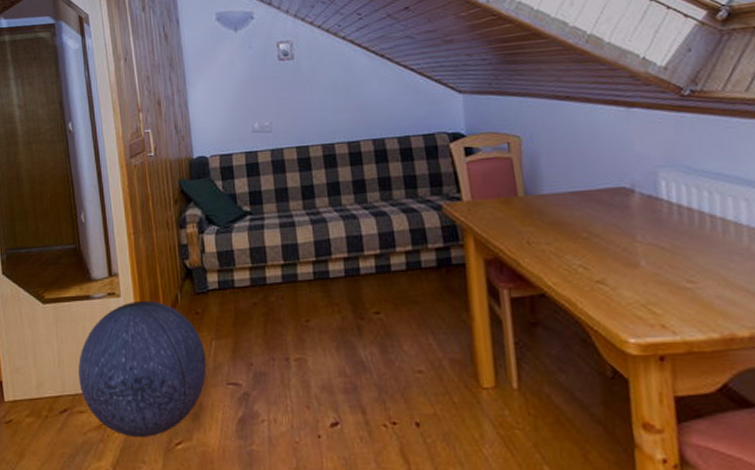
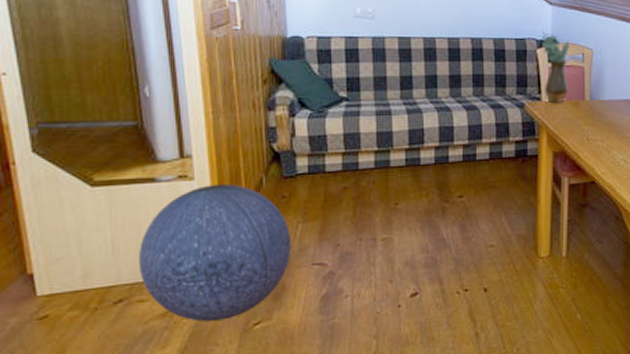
vase: none [453,123,495,202] -> present [541,31,570,103]

